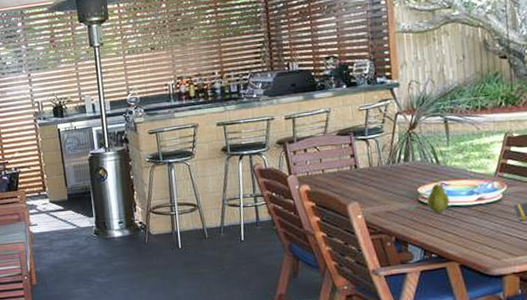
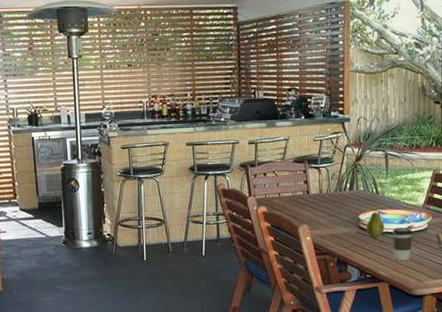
coffee cup: none [459,199,485,237] -> present [392,227,413,260]

